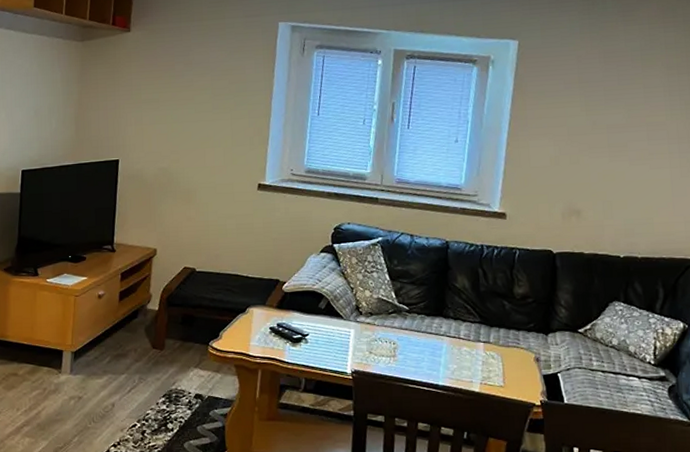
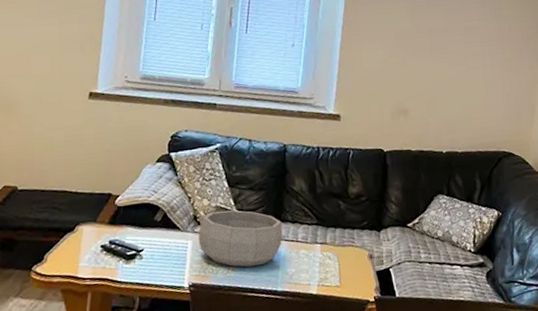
decorative bowl: none [360,302,445,359] -> present [198,210,283,267]

